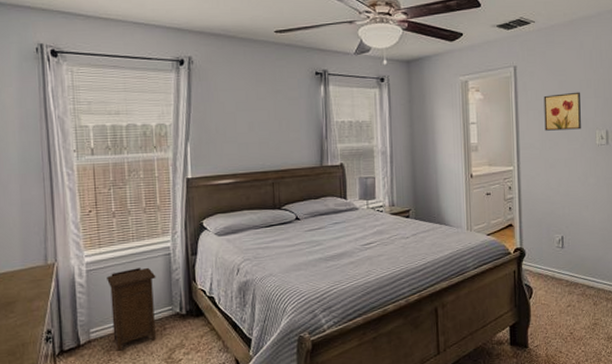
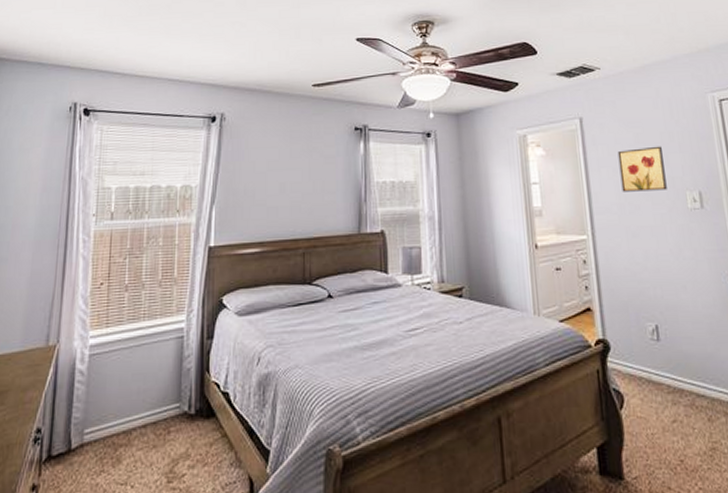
nightstand: present [107,267,156,351] -> none [109,352,165,460]

